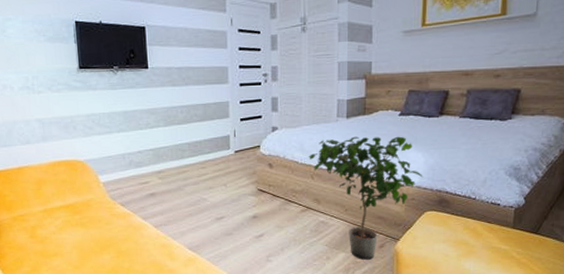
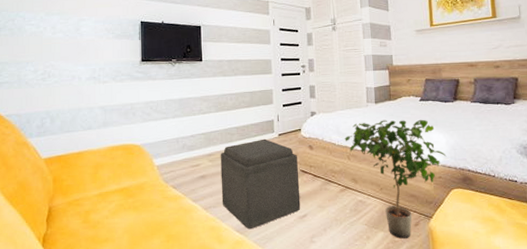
ottoman: none [170,155,257,248] -> present [220,138,301,230]

